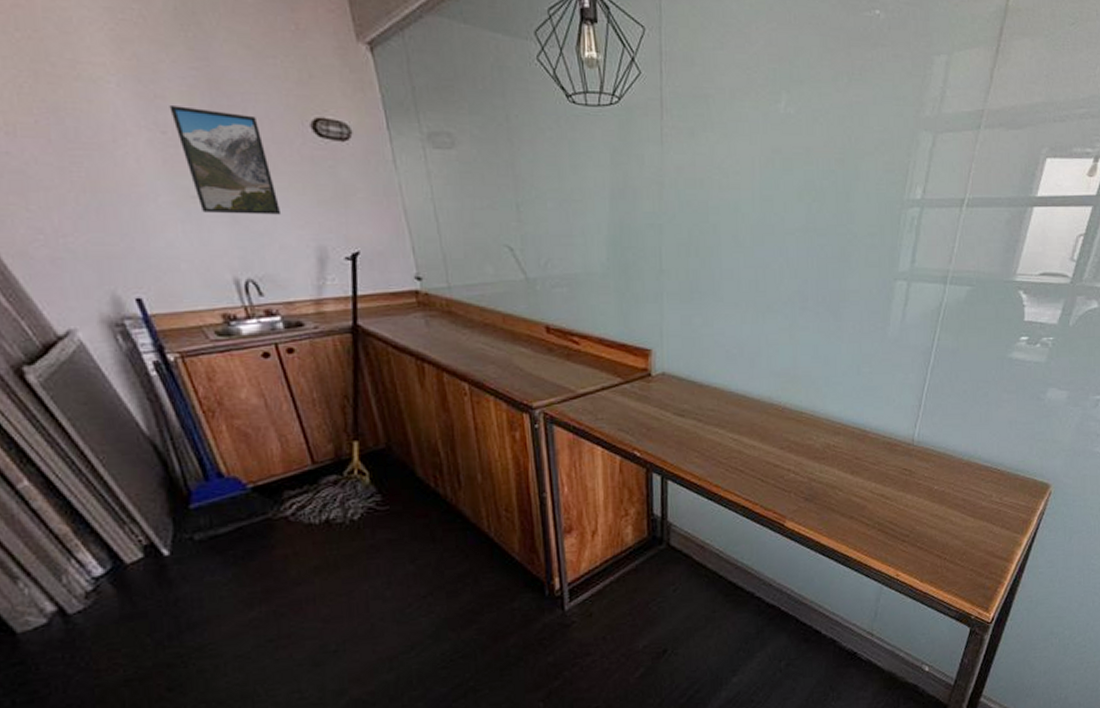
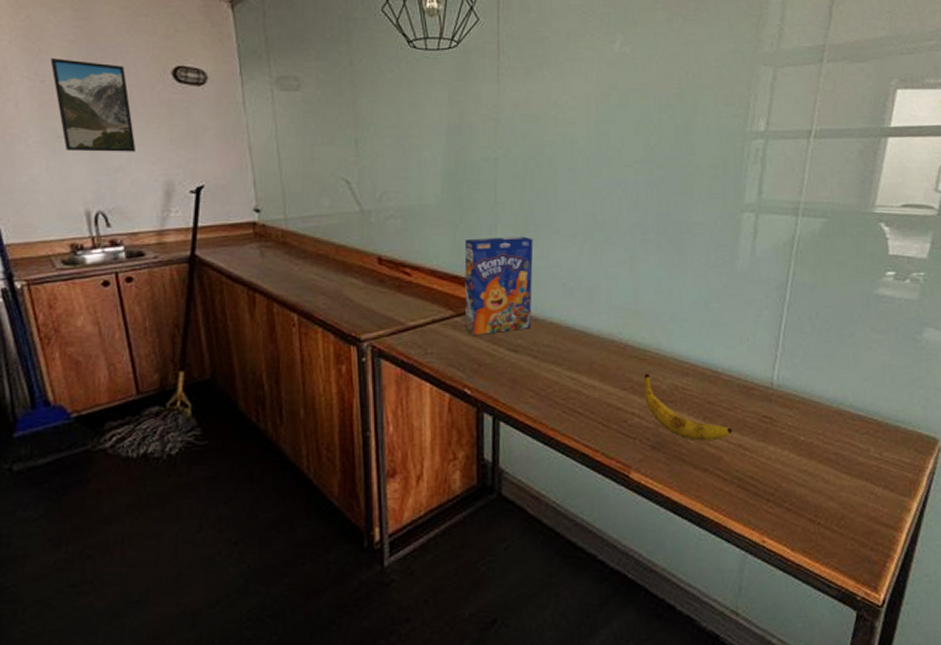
cereal box: none [631,304,698,402] -> present [464,236,534,336]
banana: none [800,433,876,492] -> present [644,373,733,441]

